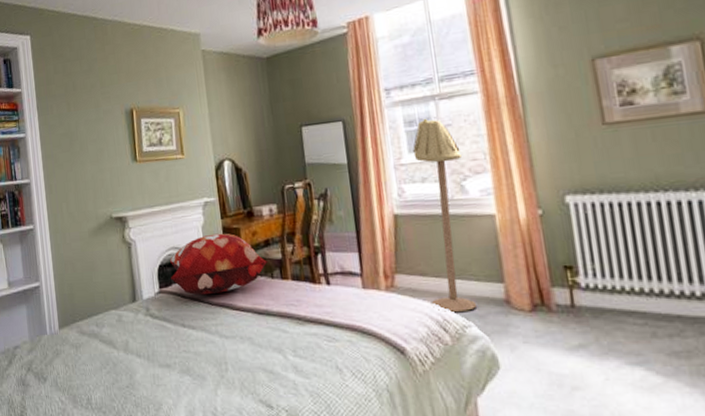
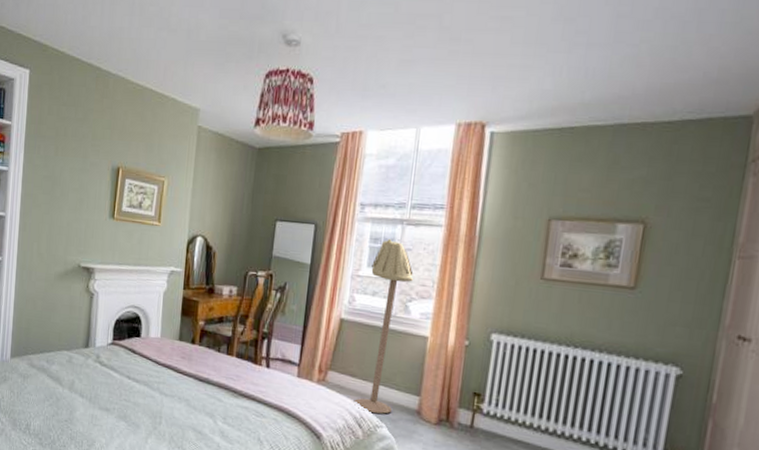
decorative pillow: present [170,233,268,295] -> none [125,301,218,356]

